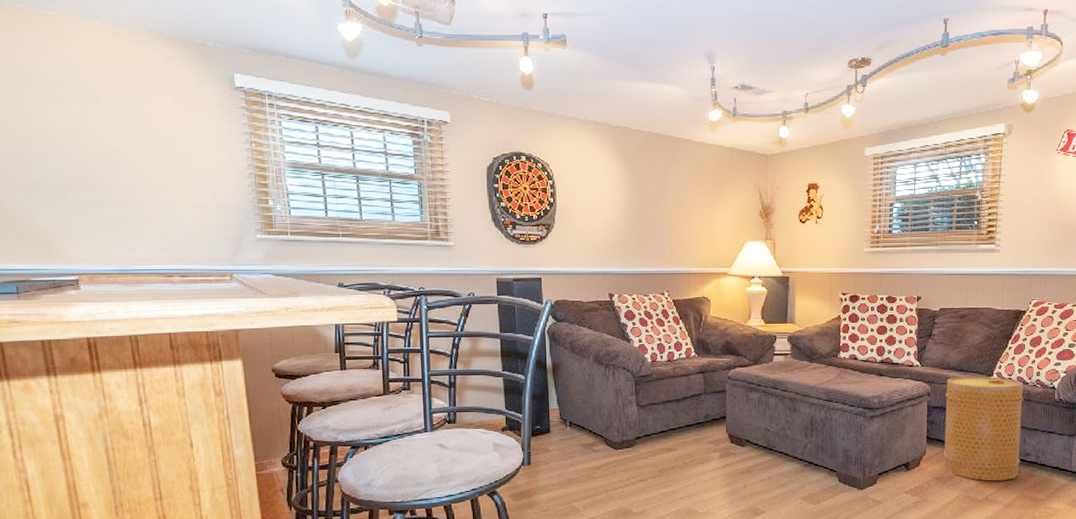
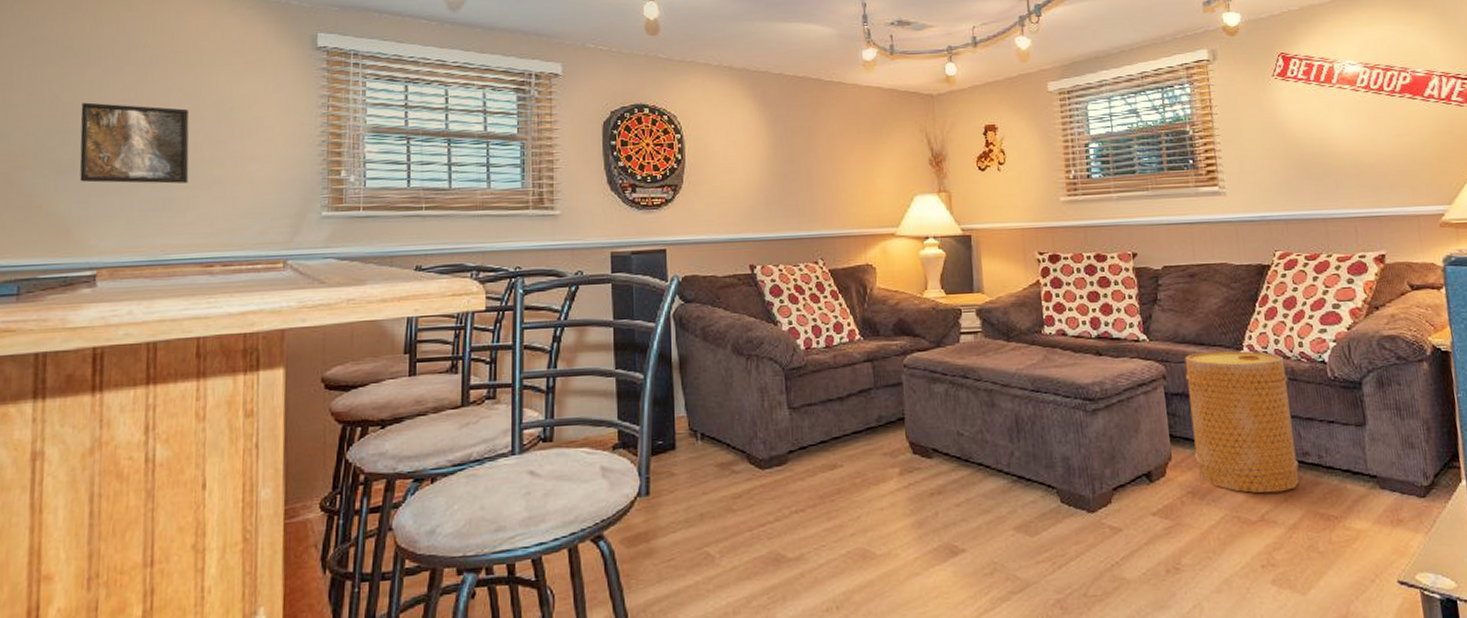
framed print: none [38,130,141,205] -> present [79,102,190,184]

